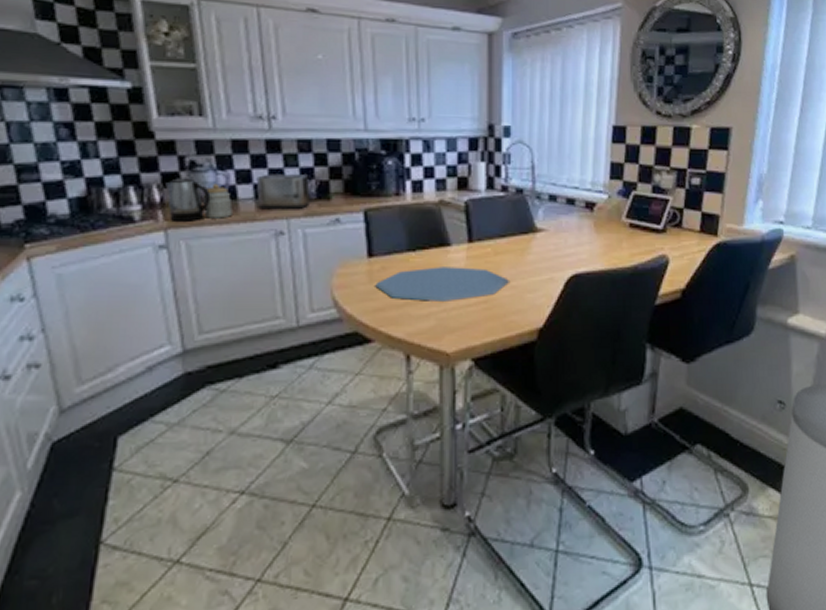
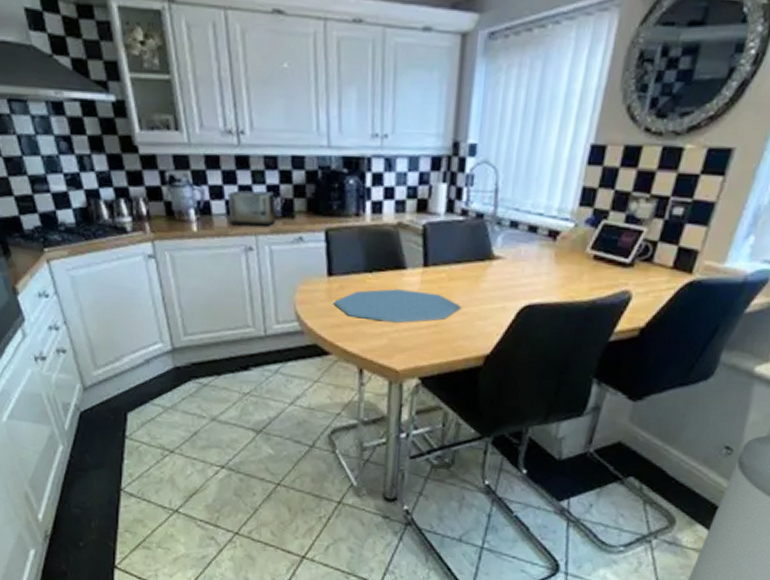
kettle: present [165,178,211,221] -> none [150,192,189,234]
jar: present [202,183,233,219] -> none [182,198,208,233]

